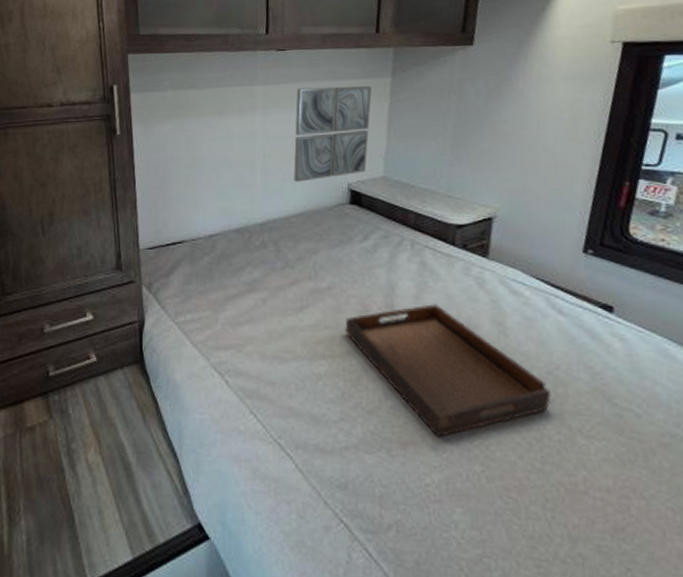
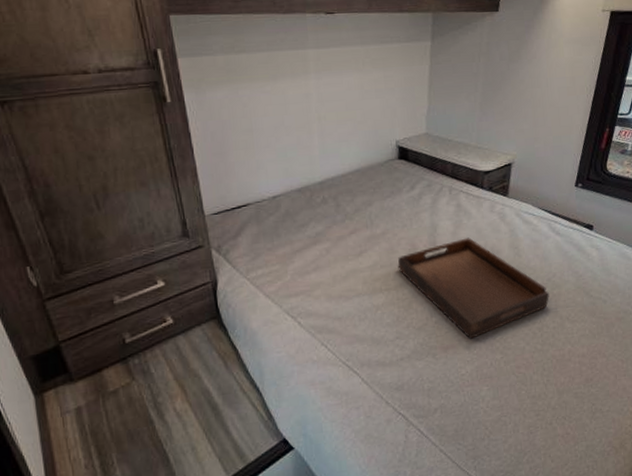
wall art: present [293,86,372,182] -> none [346,49,415,142]

